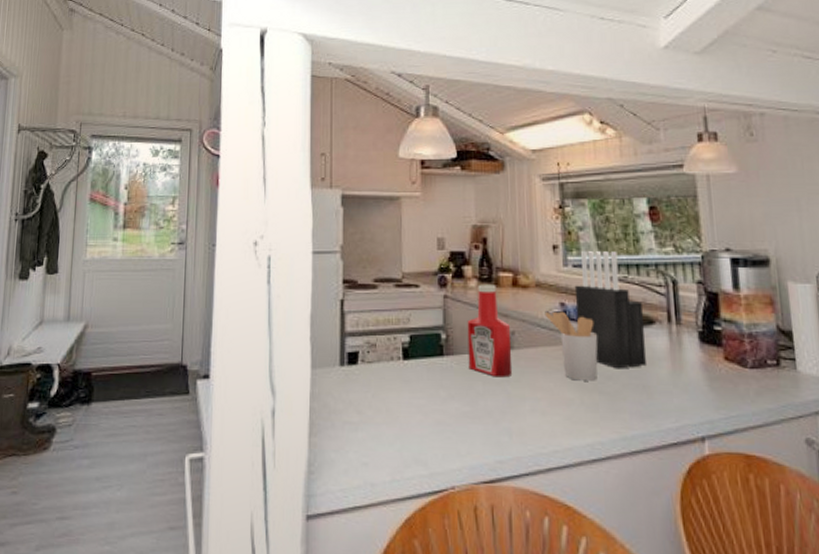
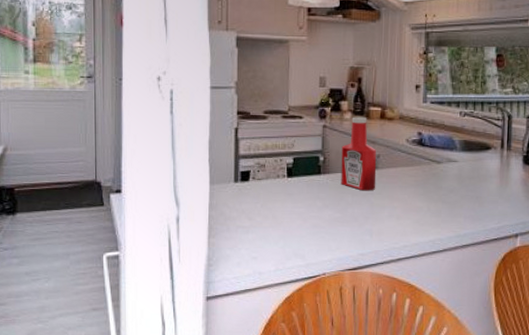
utensil holder: present [544,311,598,381] -> none [405,139,446,193]
knife block: present [574,251,646,369] -> none [429,91,483,184]

